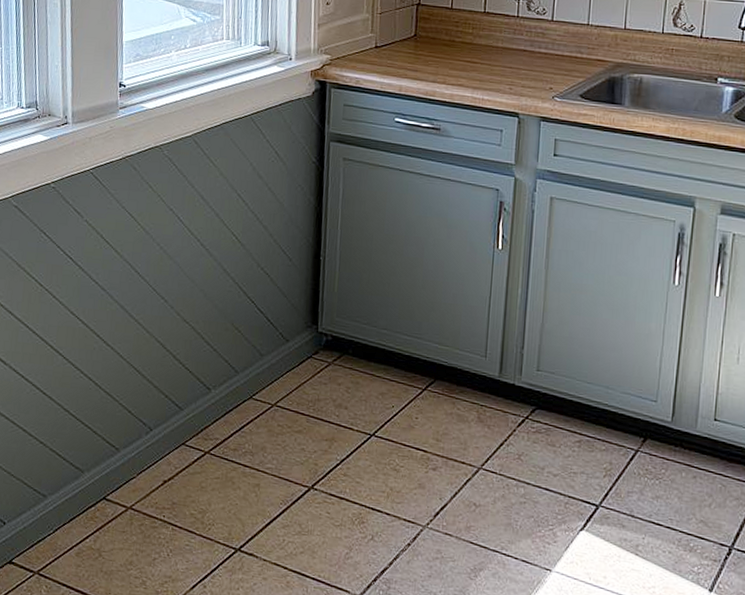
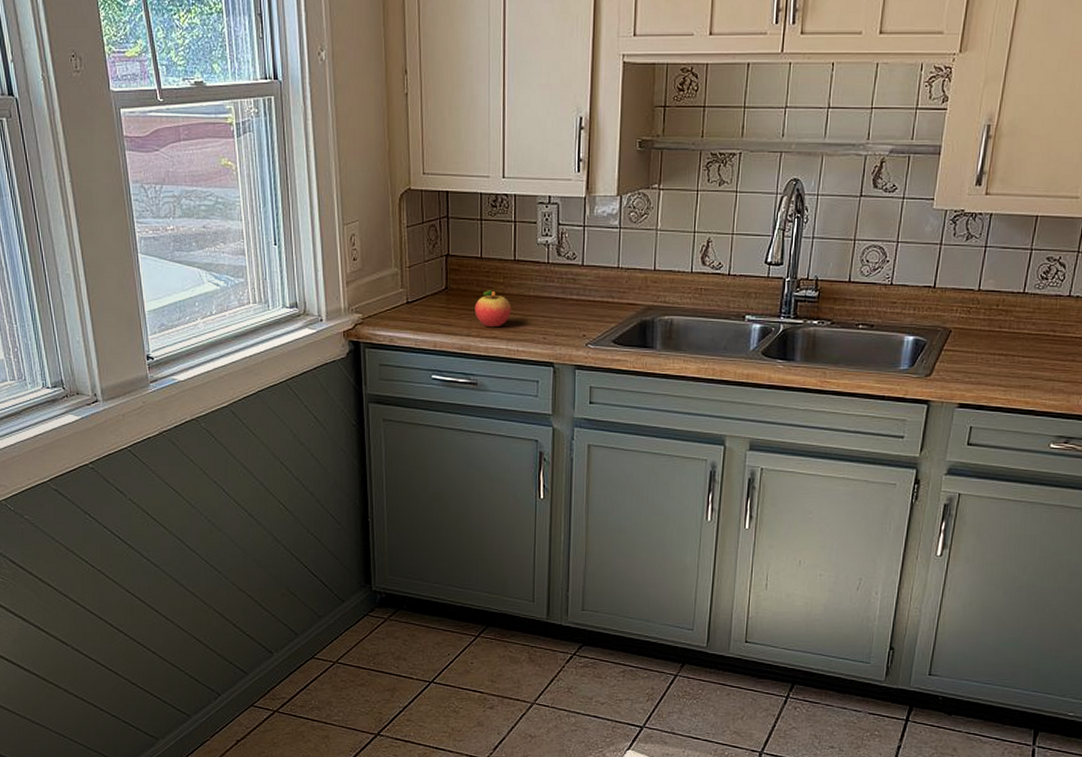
fruit: none [442,39,479,76] -> present [475,290,511,328]

